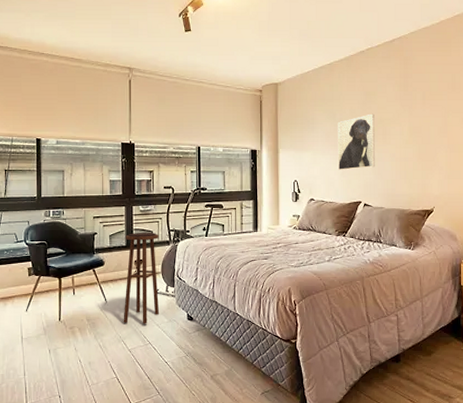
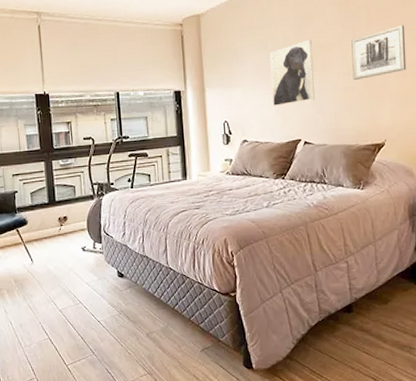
stool: present [123,232,160,324] -> none [46,187,89,283]
wall art: none [408,108,454,152] -> present [351,25,407,80]

